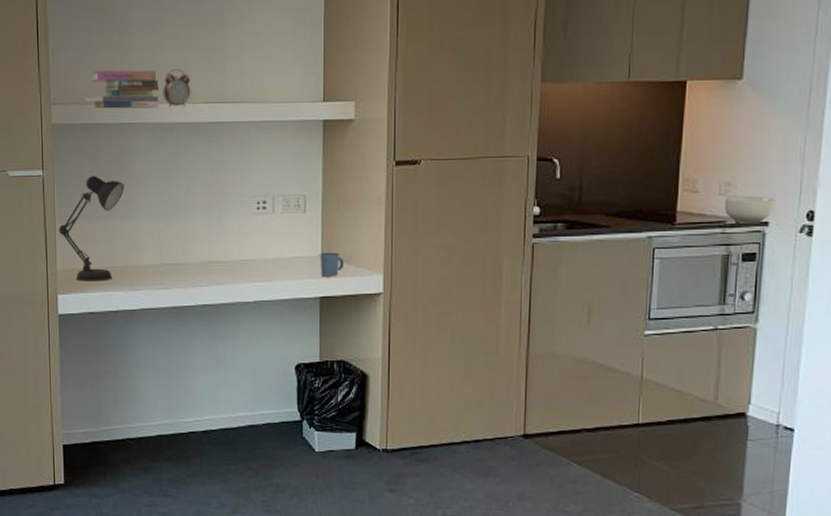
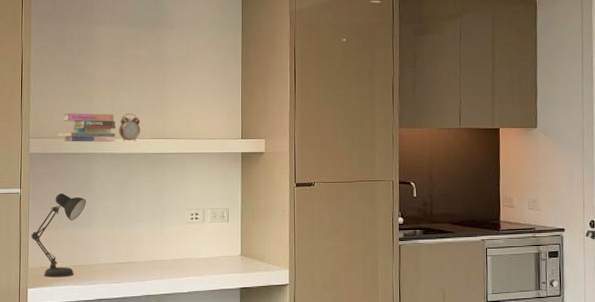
mug: present [320,252,345,277] -> none [240,252,259,272]
bowl: present [724,195,776,225] -> none [532,209,568,231]

